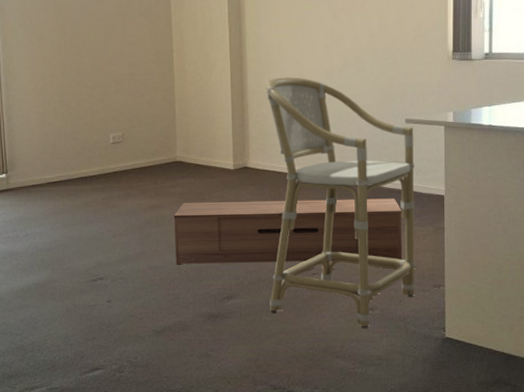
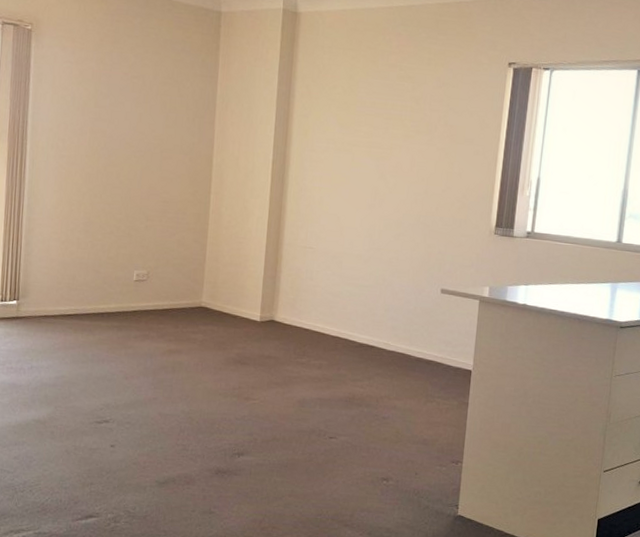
tv stand: present [173,198,402,264] -> none [188,350,427,432]
bar stool: present [266,77,416,328] -> none [281,232,449,499]

